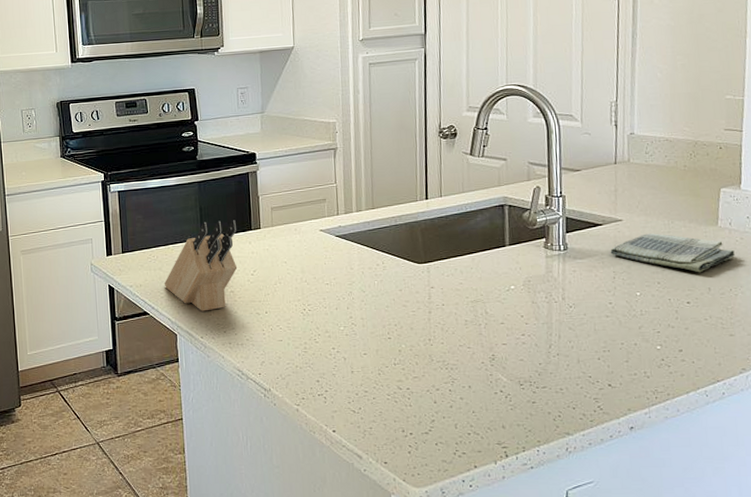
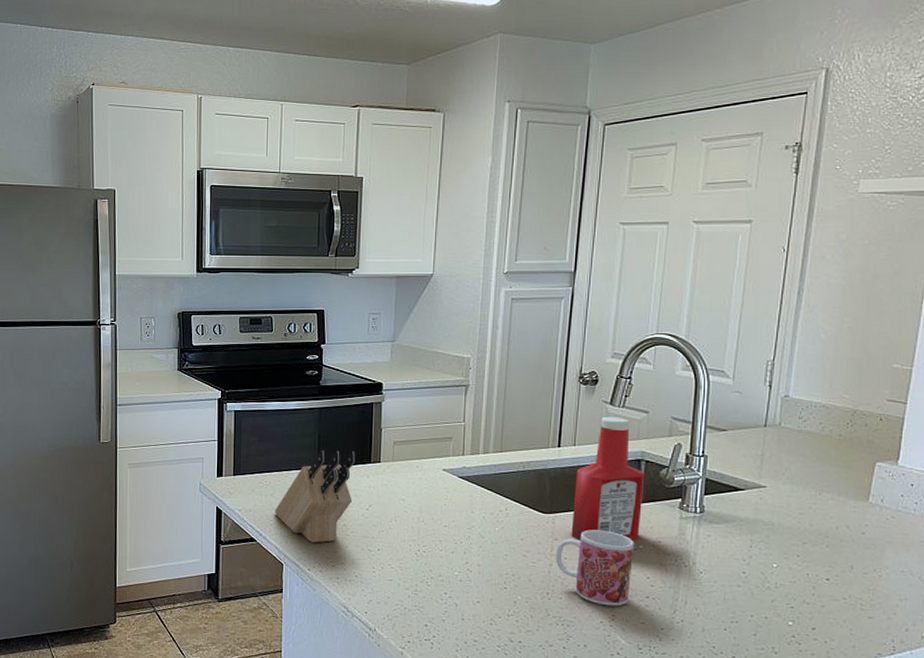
mug: none [433,275,507,347] -> present [555,529,634,606]
ketchup bottle: none [445,166,510,286] -> present [571,416,645,541]
dish towel: present [610,233,735,273] -> none [749,503,883,549]

